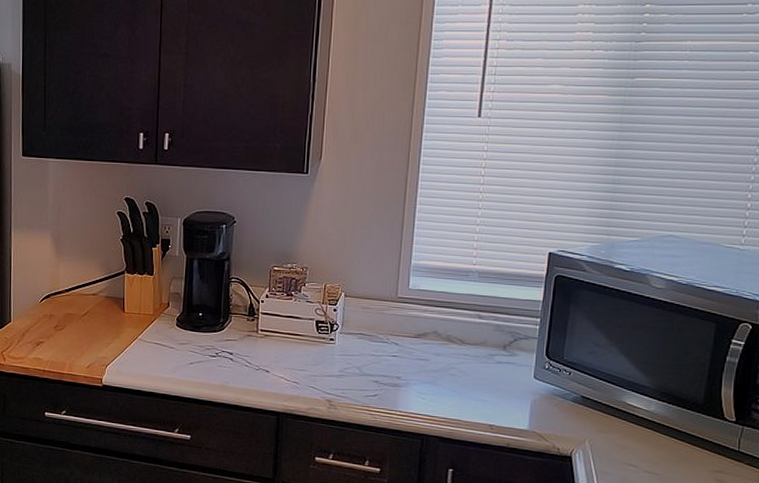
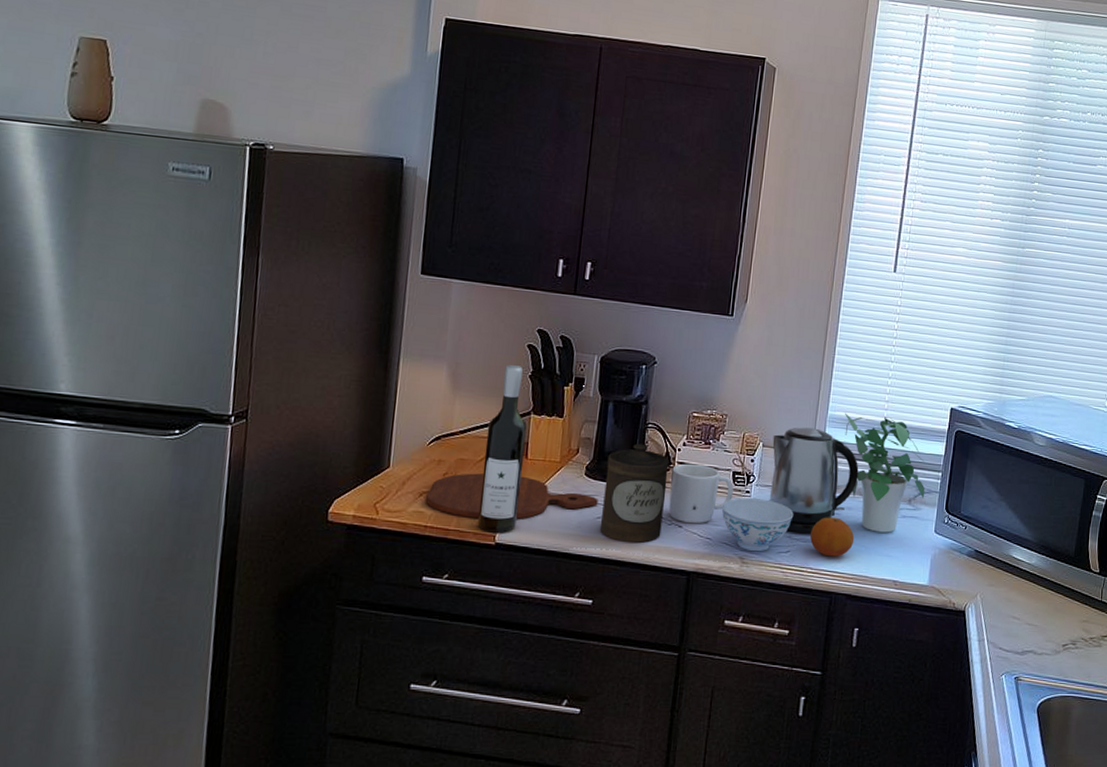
cutting board: none [41,325,190,365] -> present [425,473,598,519]
bottle: none [86,231,122,377] -> present [477,365,527,533]
canister: none [193,296,253,386] -> present [600,443,669,543]
mug: none [255,314,317,369] -> present [668,463,734,524]
bowl: none [306,345,380,395] -> present [721,498,794,552]
kettle: none [354,277,447,378] -> present [769,427,859,533]
fruit: none [397,362,445,401] -> present [809,517,855,557]
potted plant: none [430,261,522,378] -> present [844,413,925,533]

